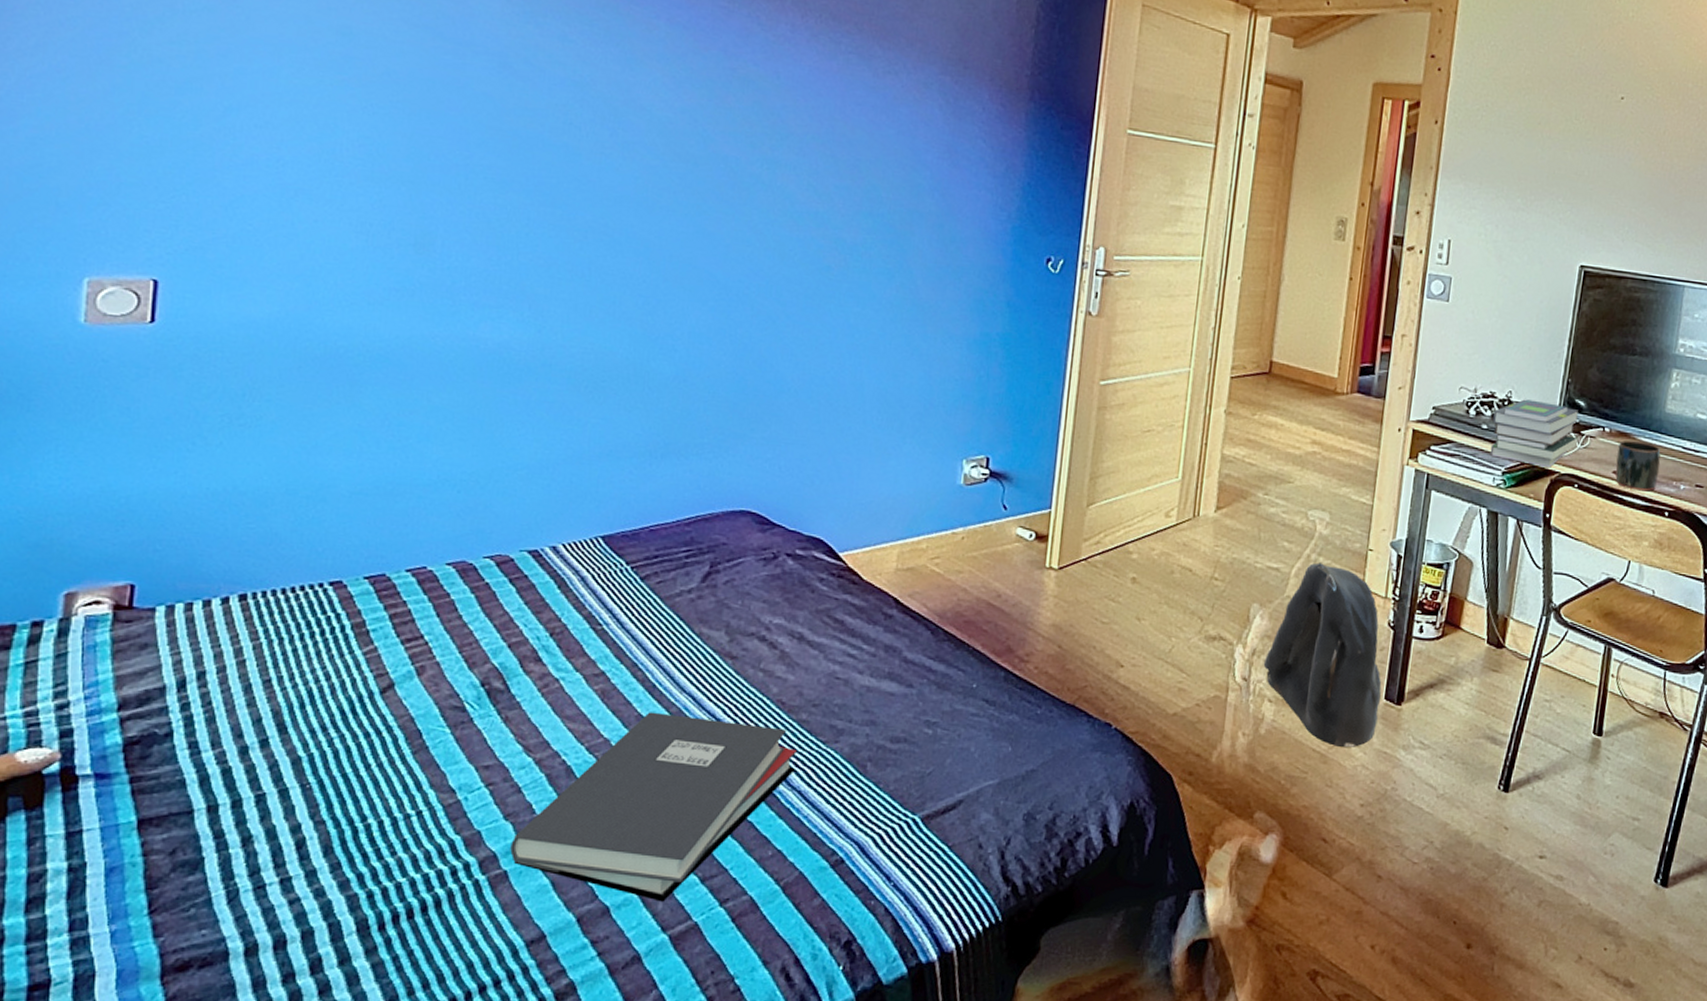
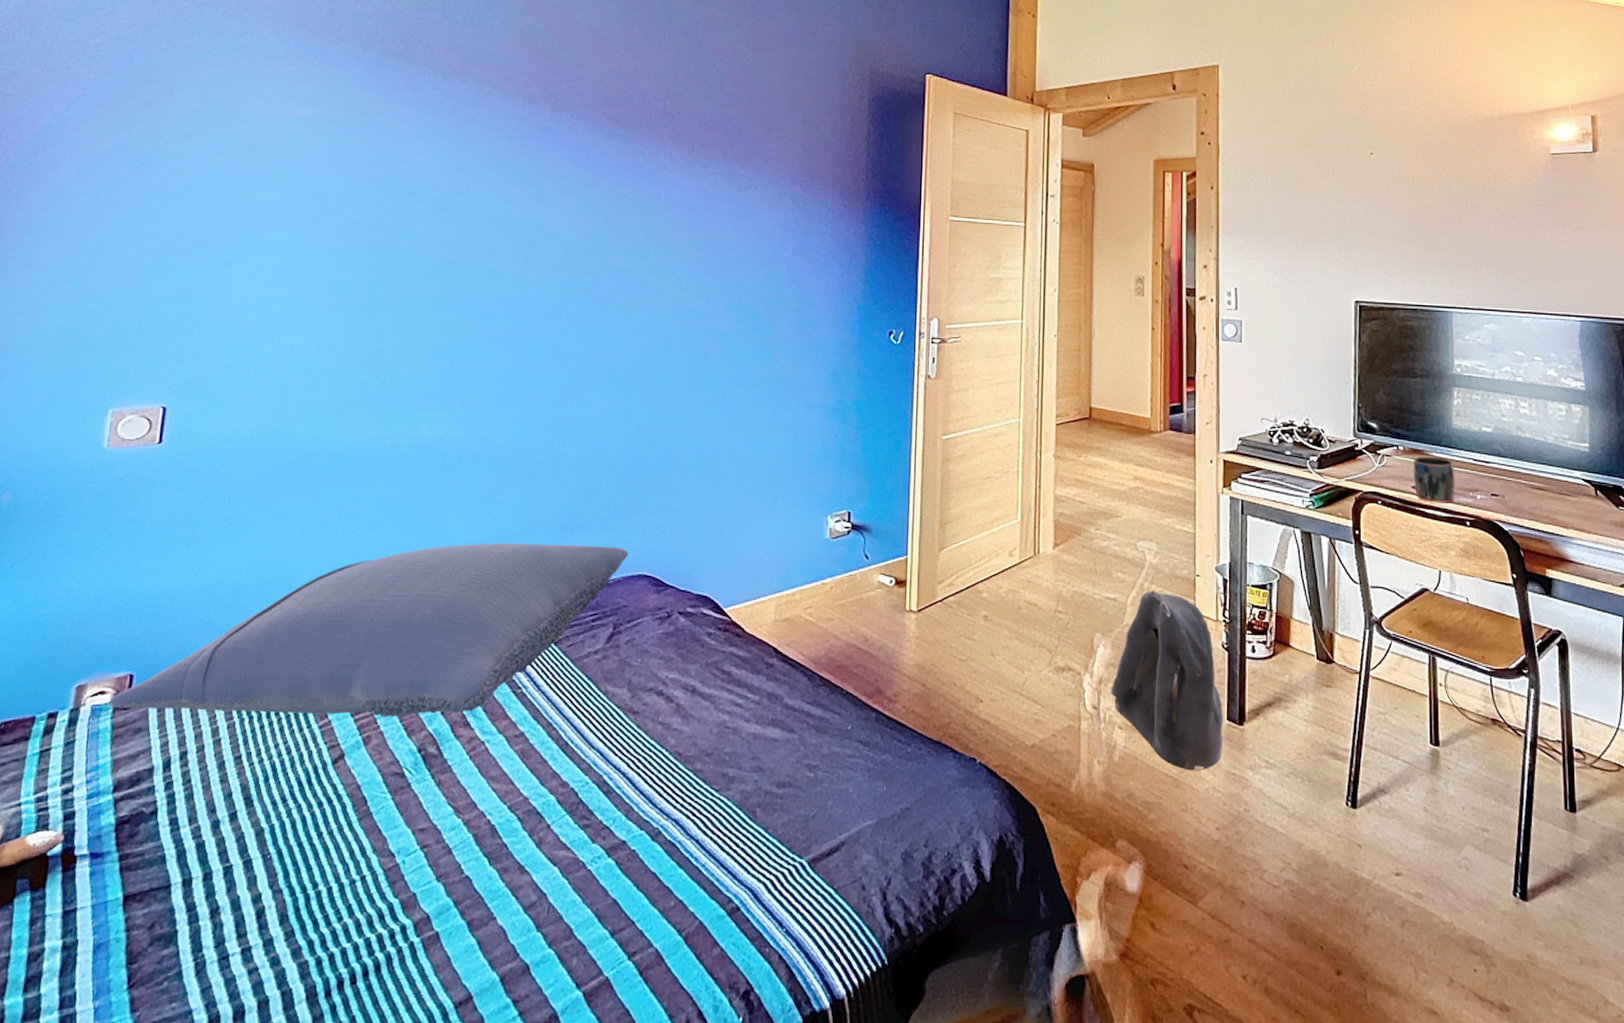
pillow: none [106,464,730,648] -> present [108,543,629,718]
hardback book: present [510,712,797,902] -> none [441,769,693,957]
books: present [1490,399,1579,468] -> none [1295,425,1375,487]

